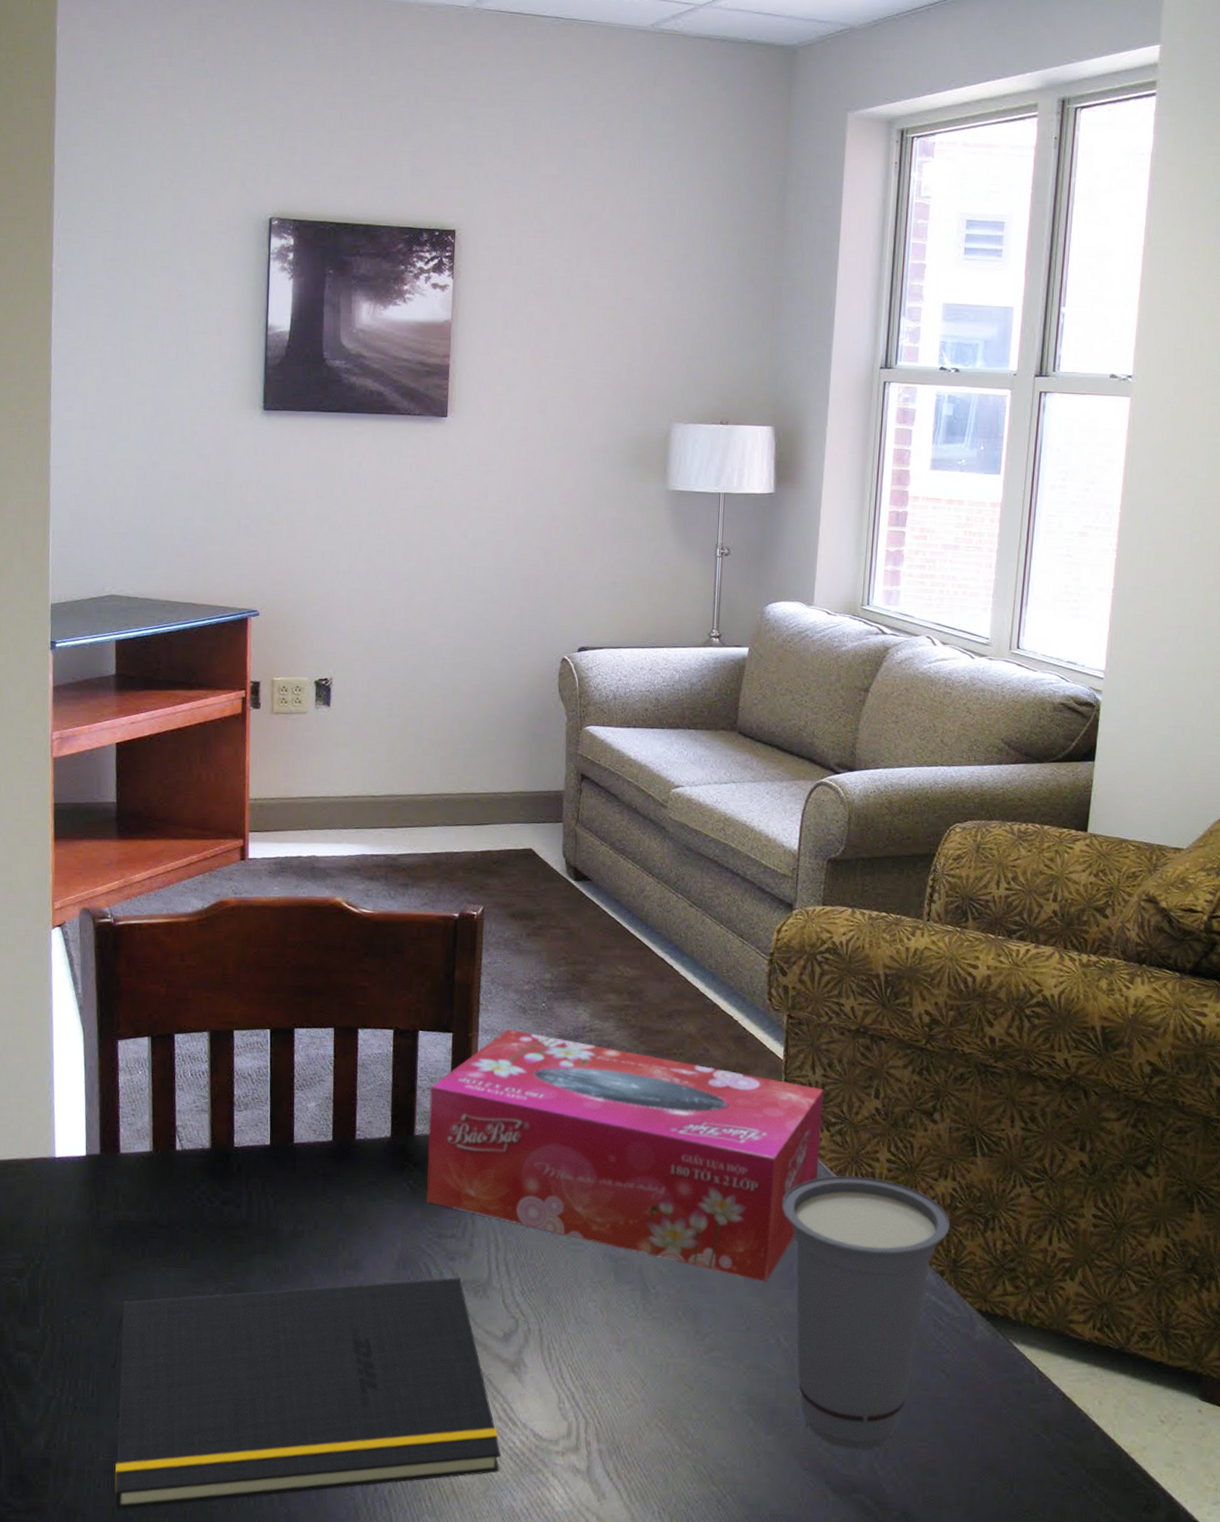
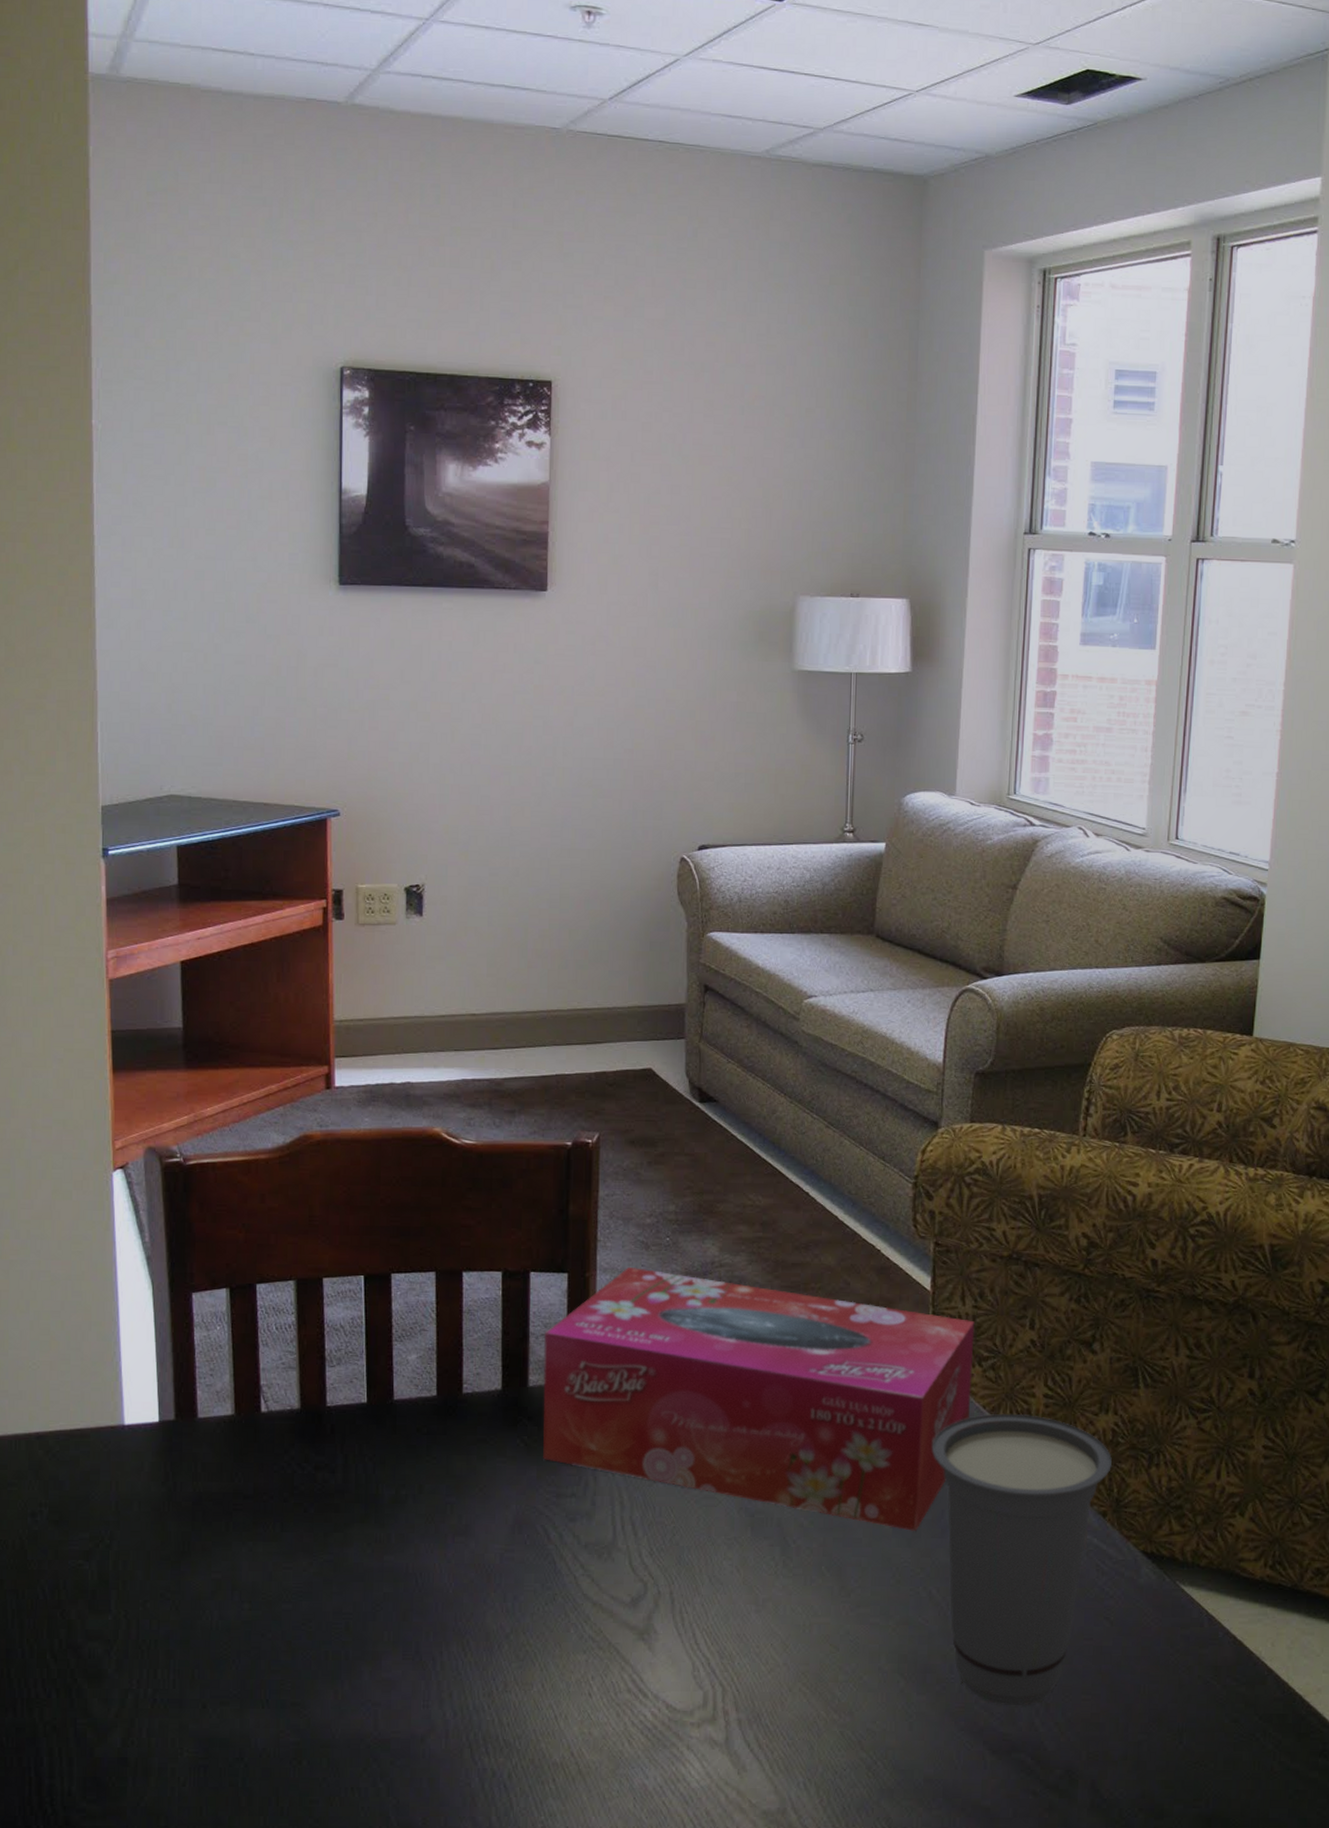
notepad: present [112,1277,501,1510] -> none [195,1540,631,1810]

